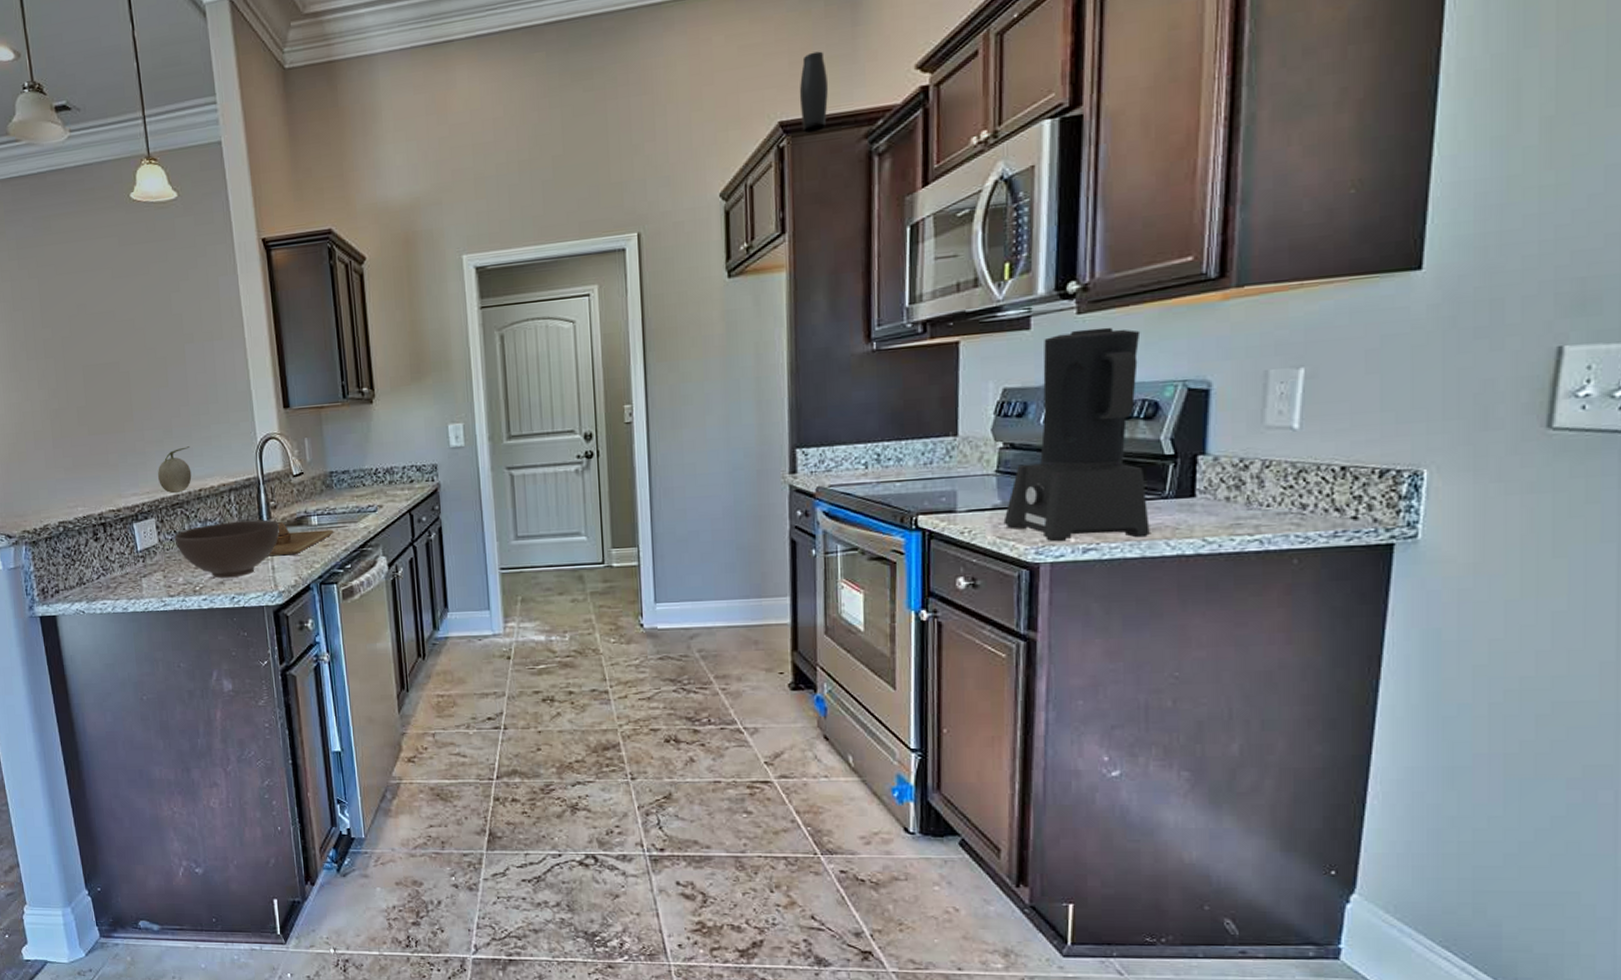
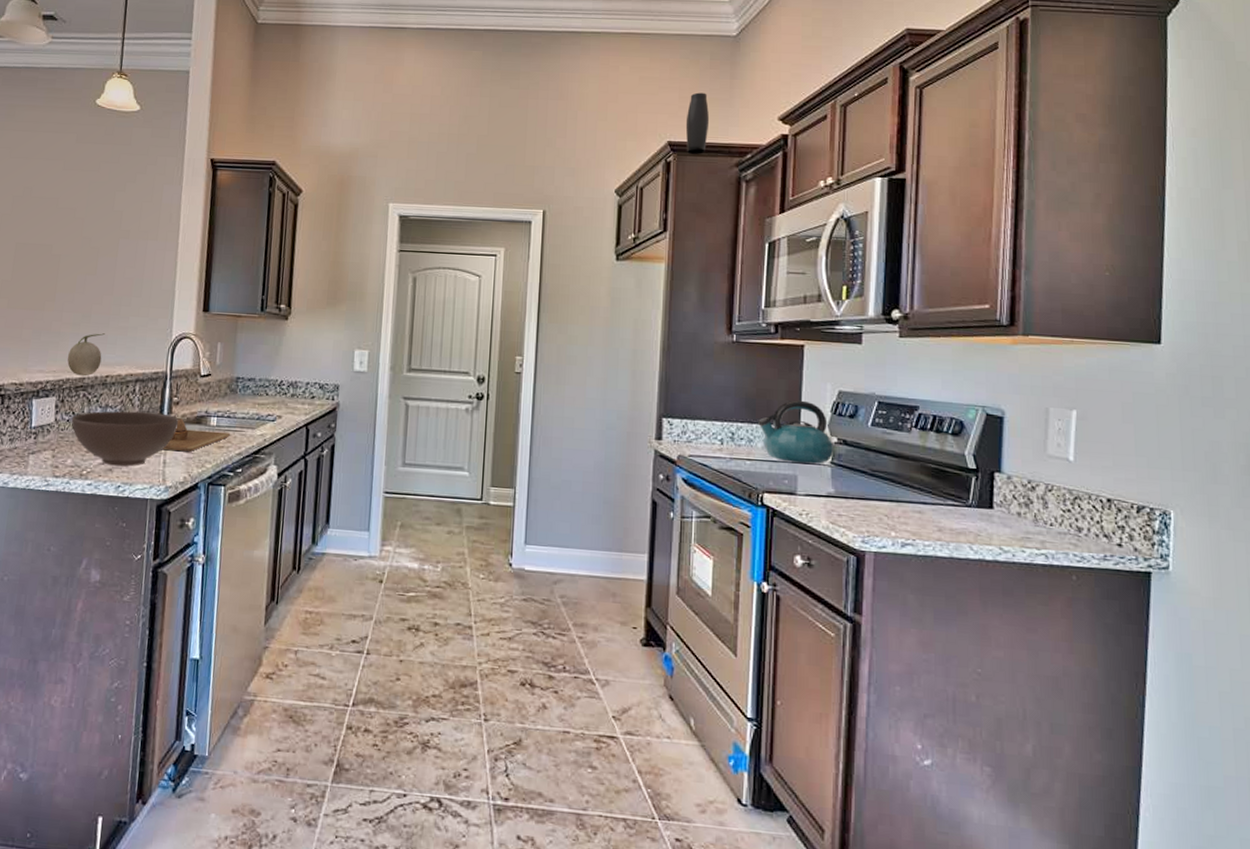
kettle: none [906,405,1000,477] -> present [757,400,834,464]
blender: present [1003,327,1150,542] -> none [836,350,957,540]

